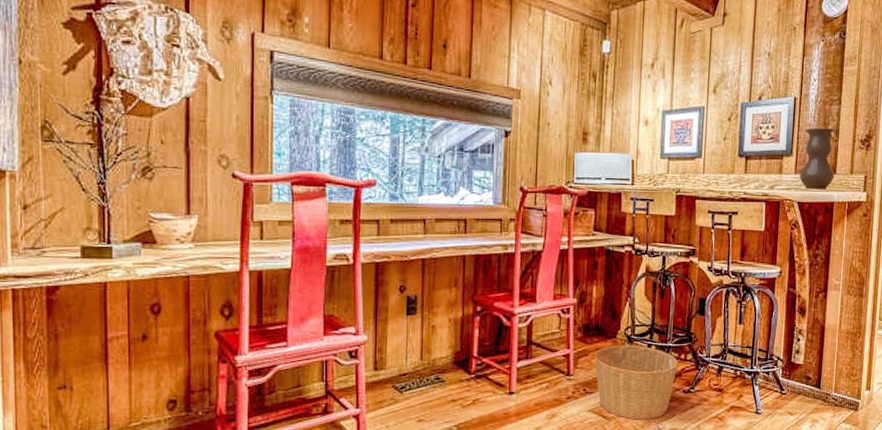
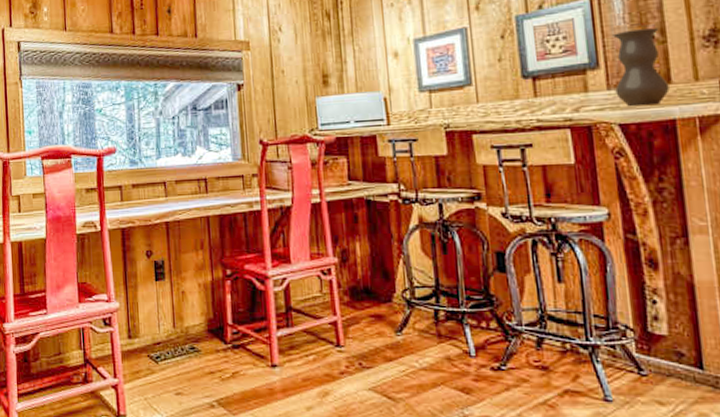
basket: present [594,345,678,420] -> none [367,311,479,403]

